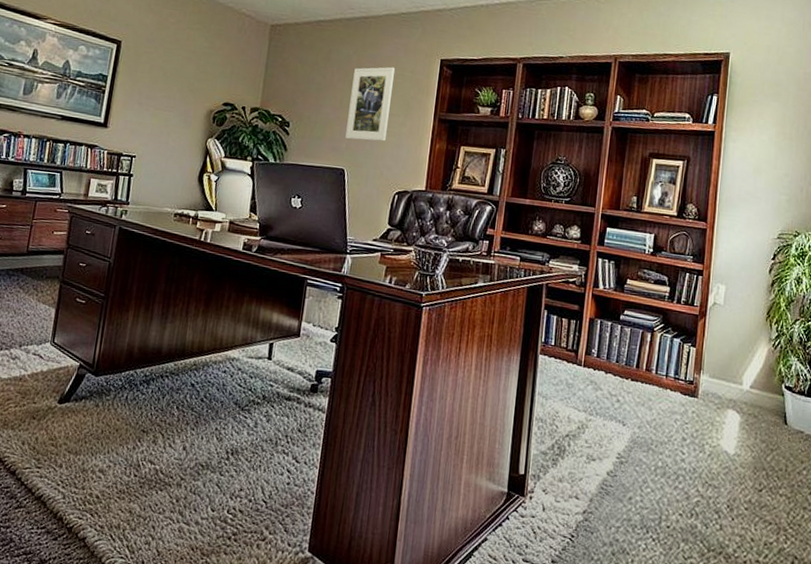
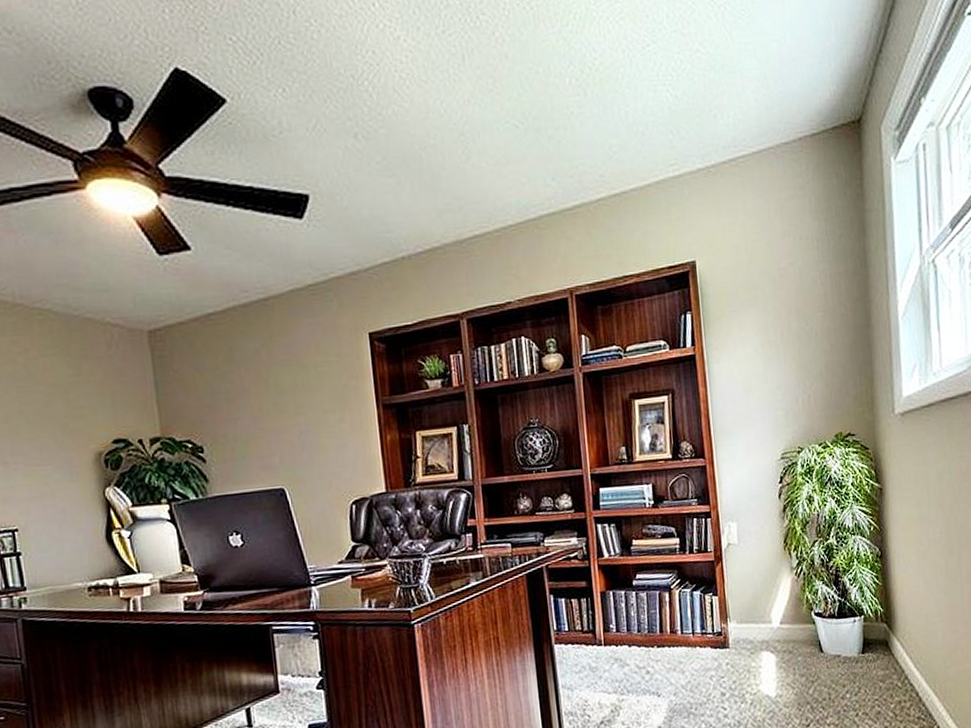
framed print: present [345,66,395,142] -> none [267,353,325,451]

